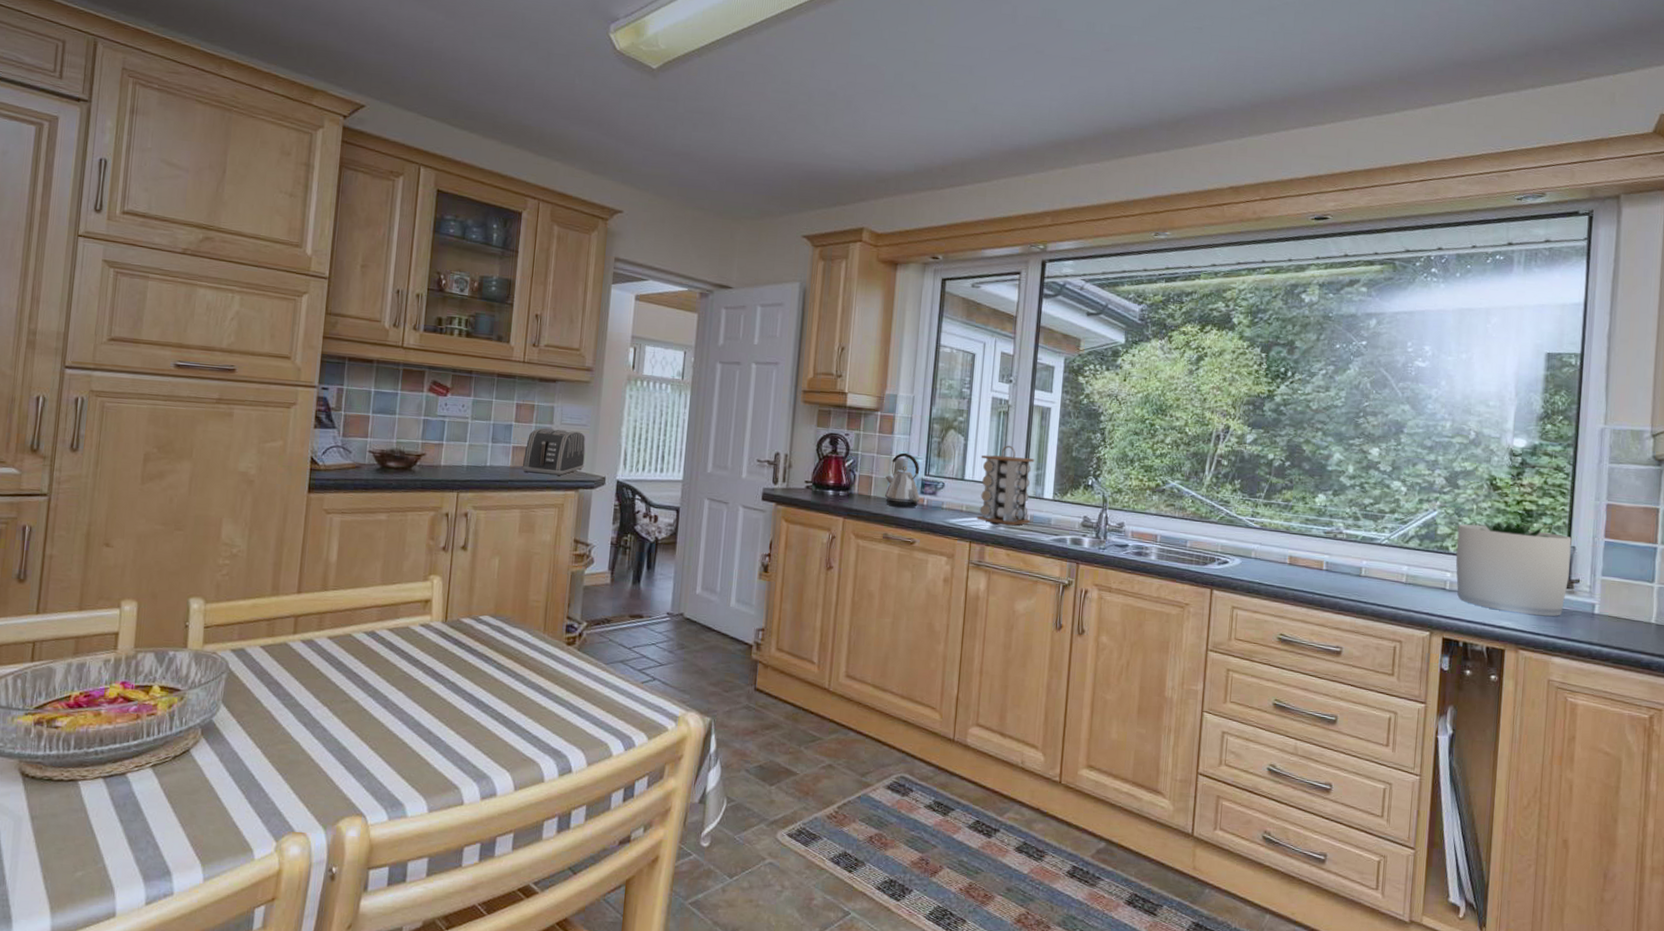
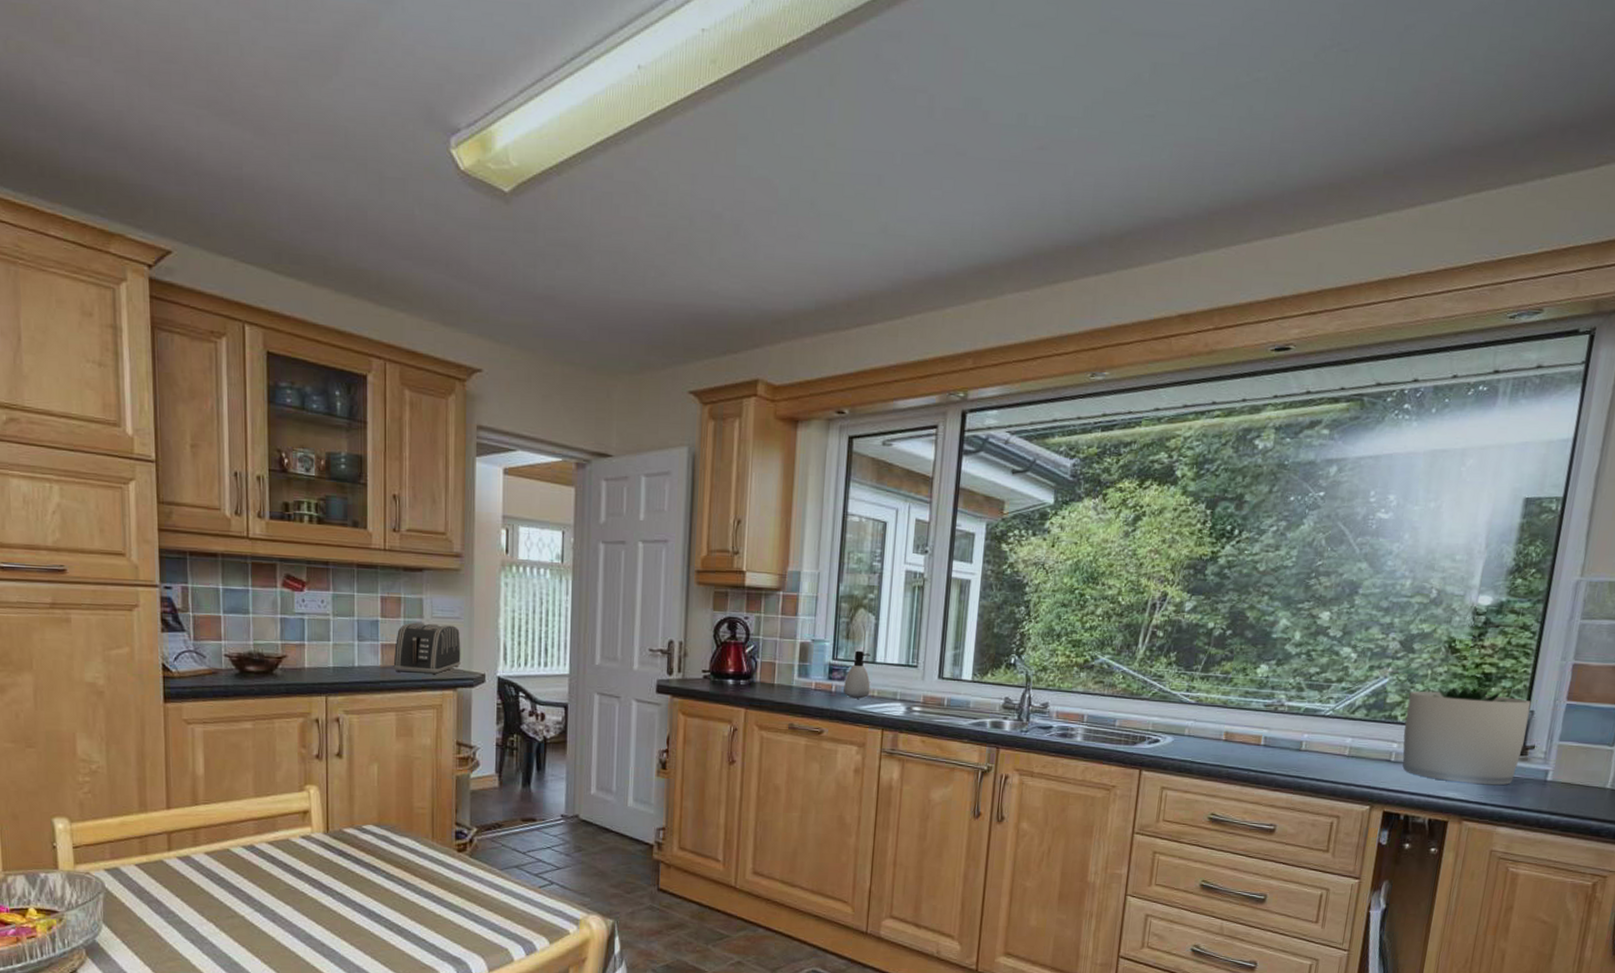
kettle: present [885,452,920,509] -> none [790,635,828,697]
soap dispenser: none [934,468,960,513] -> present [844,650,871,699]
spice rack: present [977,445,1035,526] -> none [889,623,953,711]

